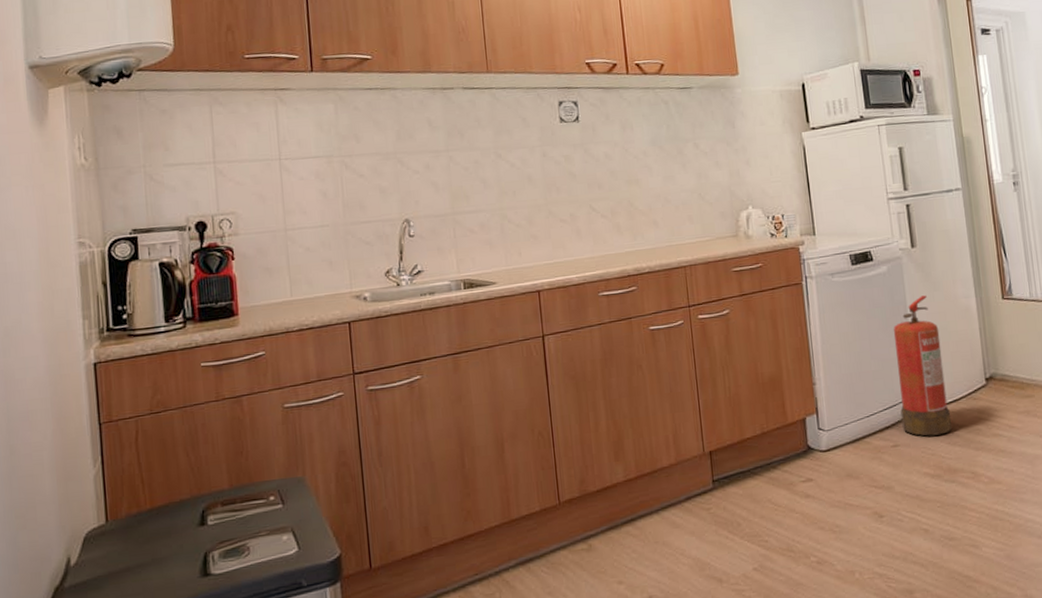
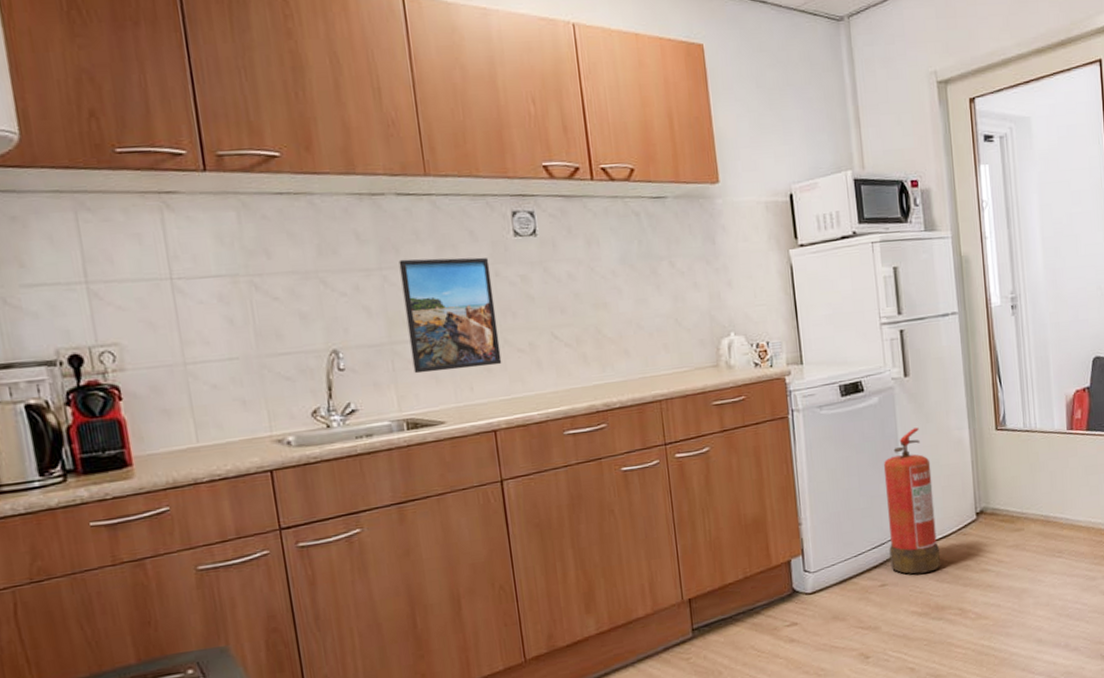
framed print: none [463,140,547,240] -> present [399,257,502,374]

